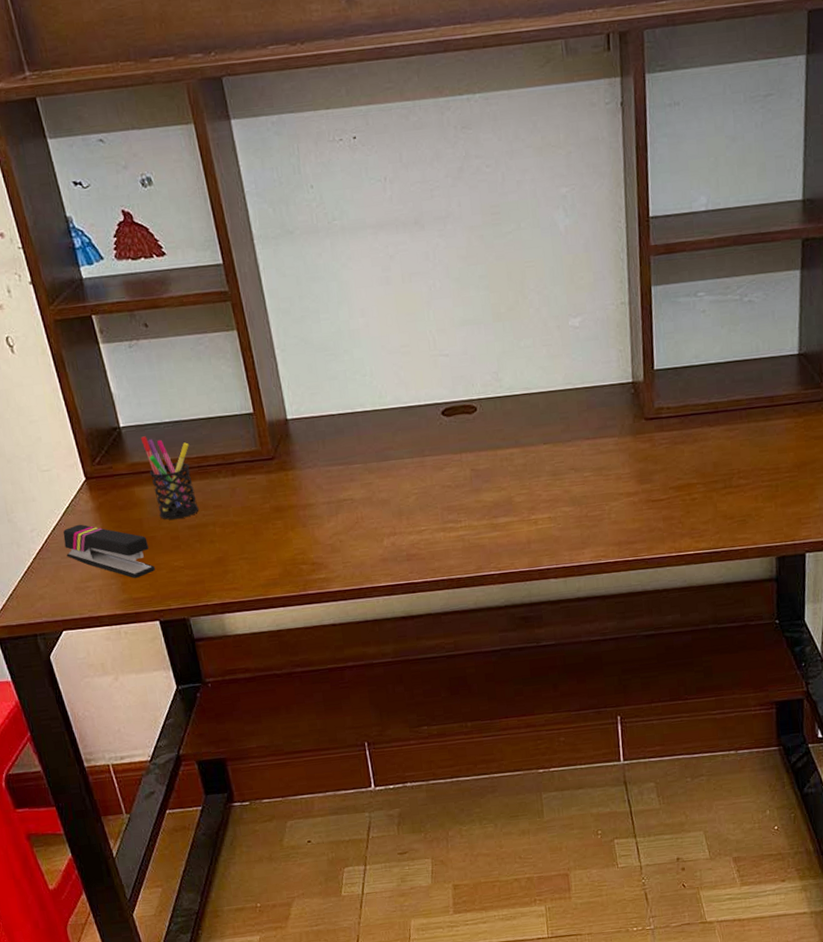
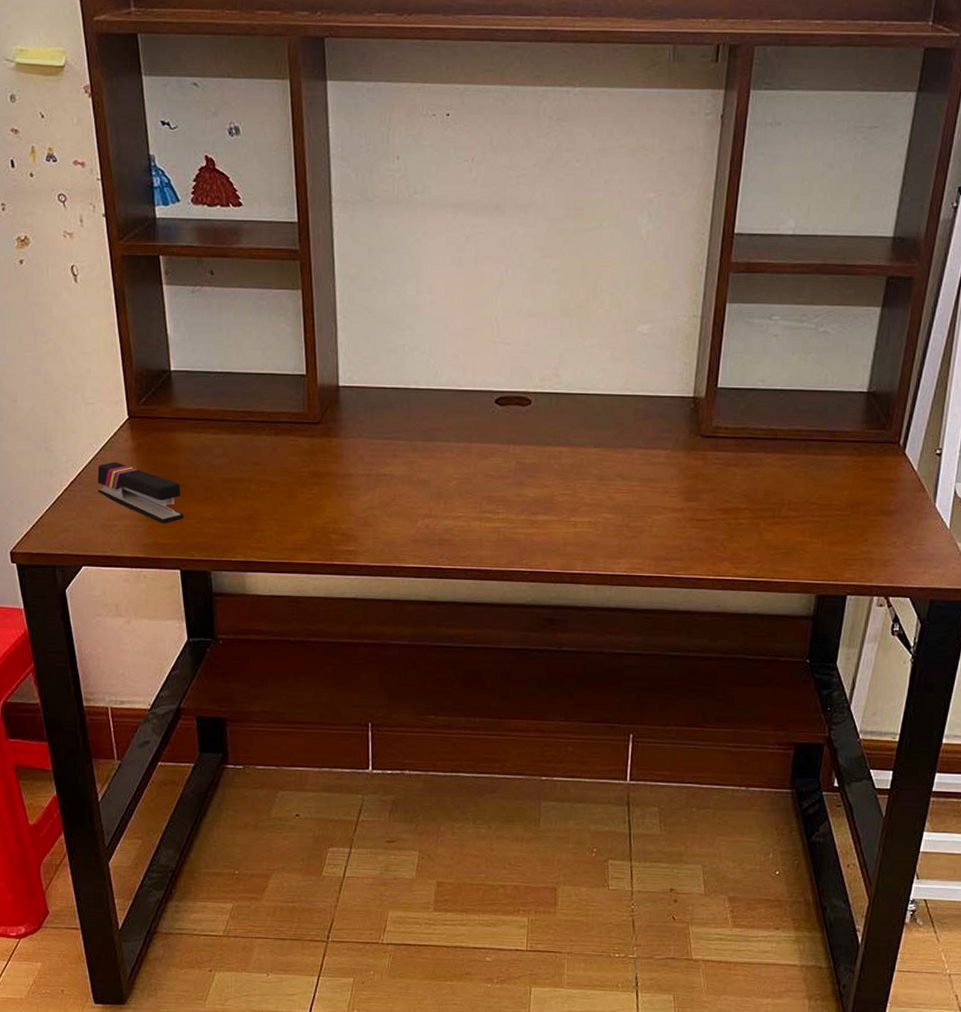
pen holder: present [140,436,199,520] -> none [189,383,237,470]

